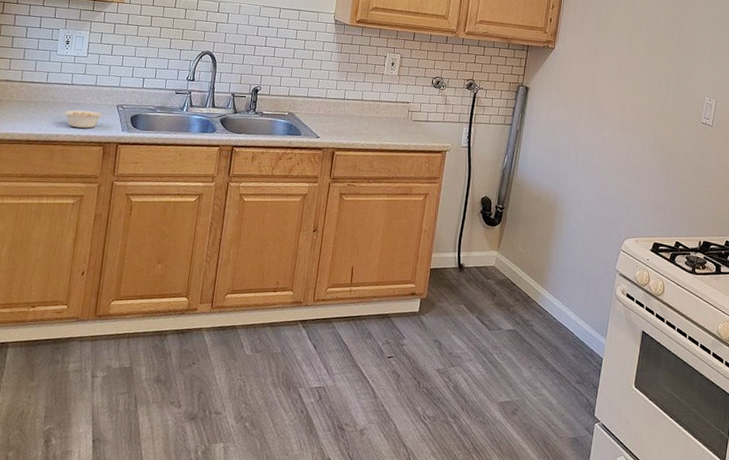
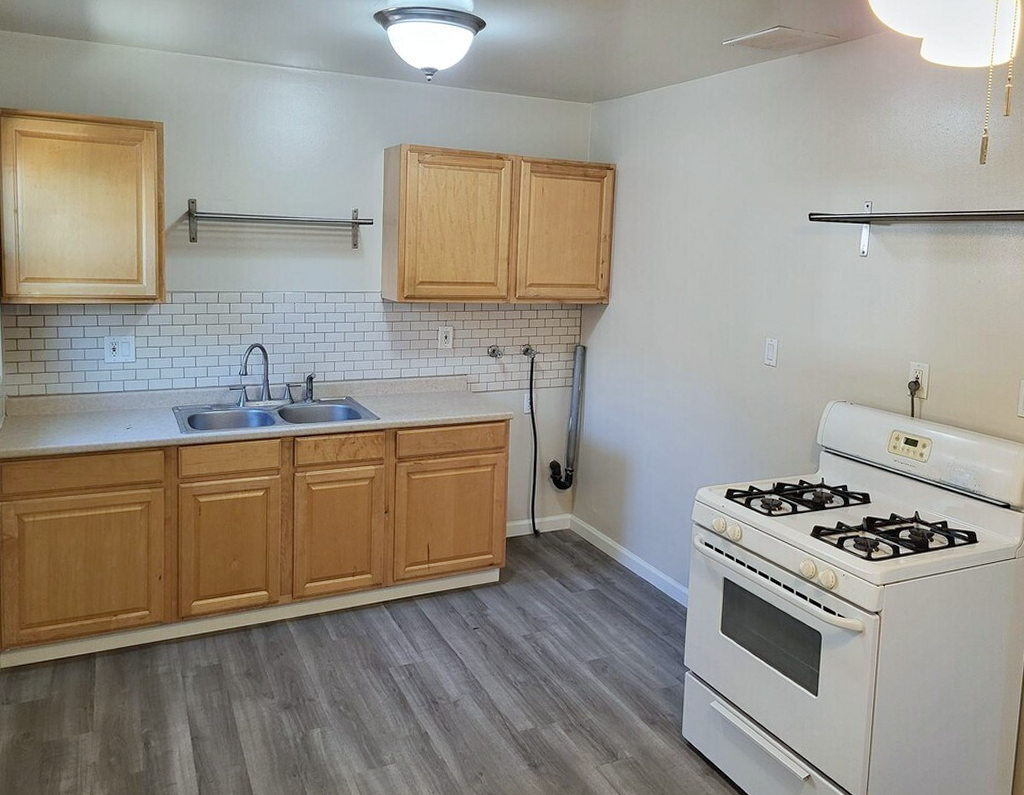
legume: present [63,110,109,128] -> none [119,416,165,434]

